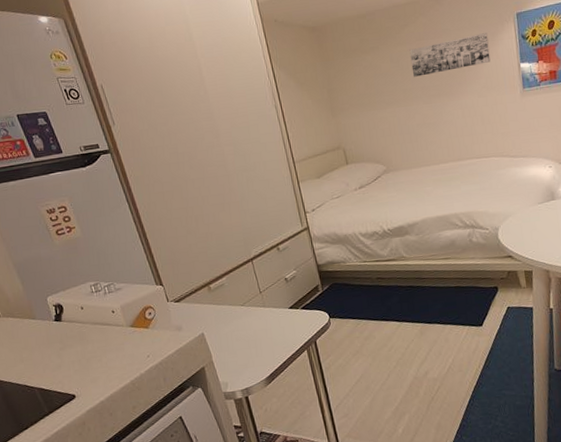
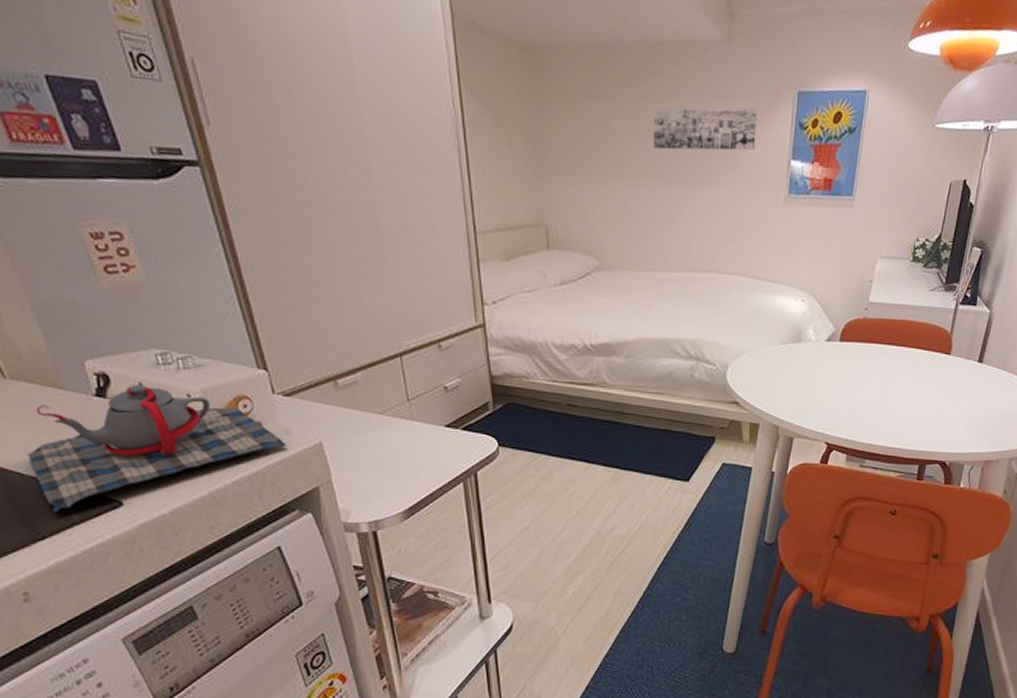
teapot: none [15,308,179,409] -> present [27,383,286,513]

